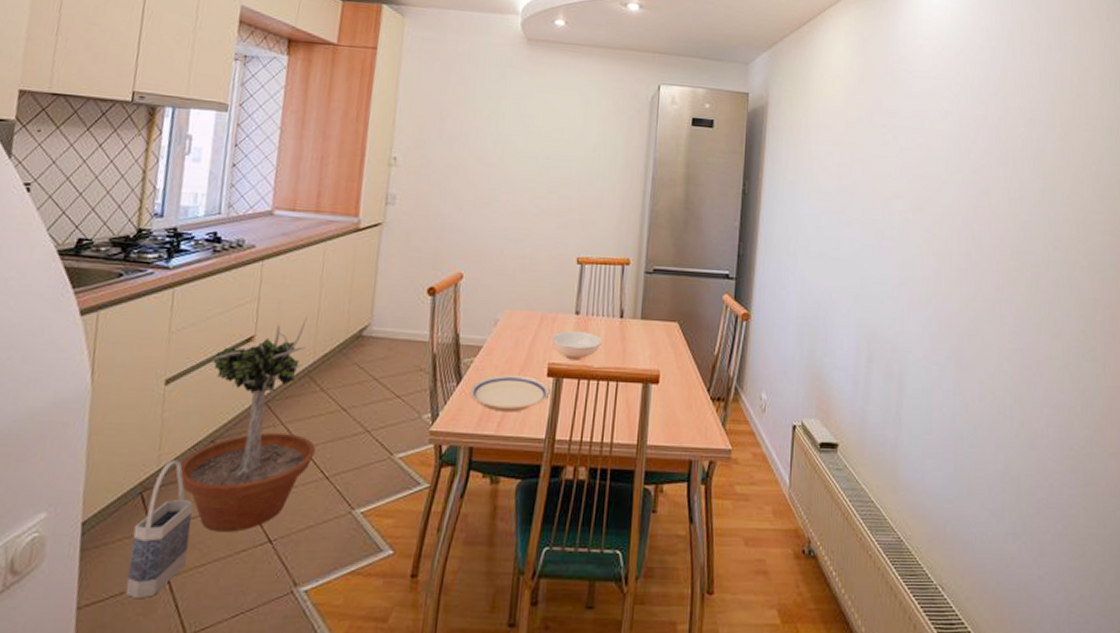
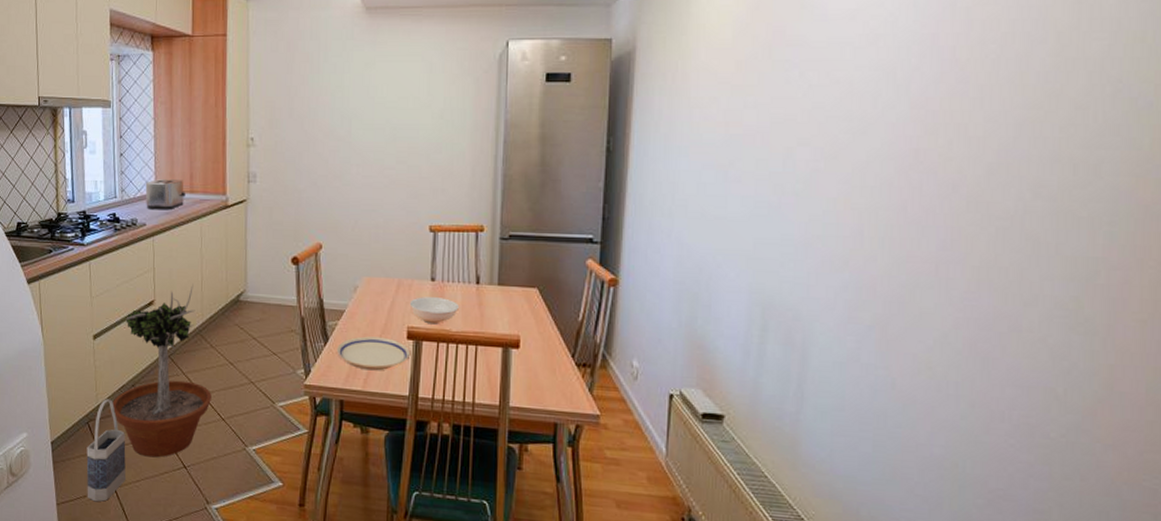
toaster: none [258,195,310,230] -> present [145,179,186,209]

